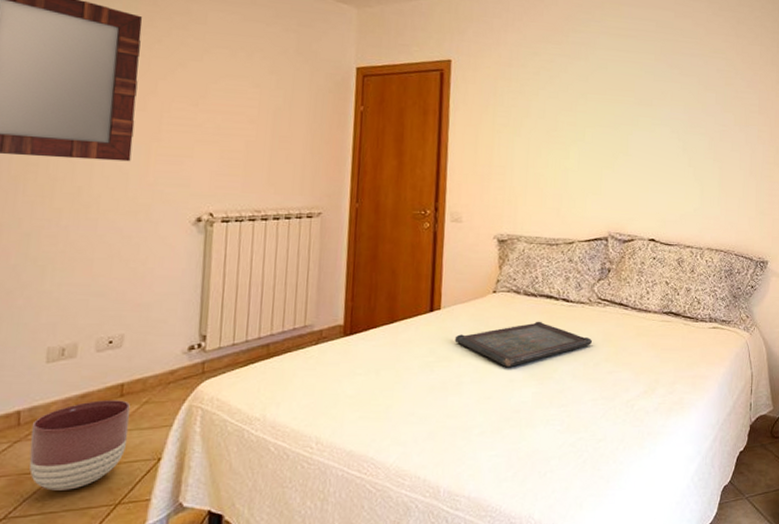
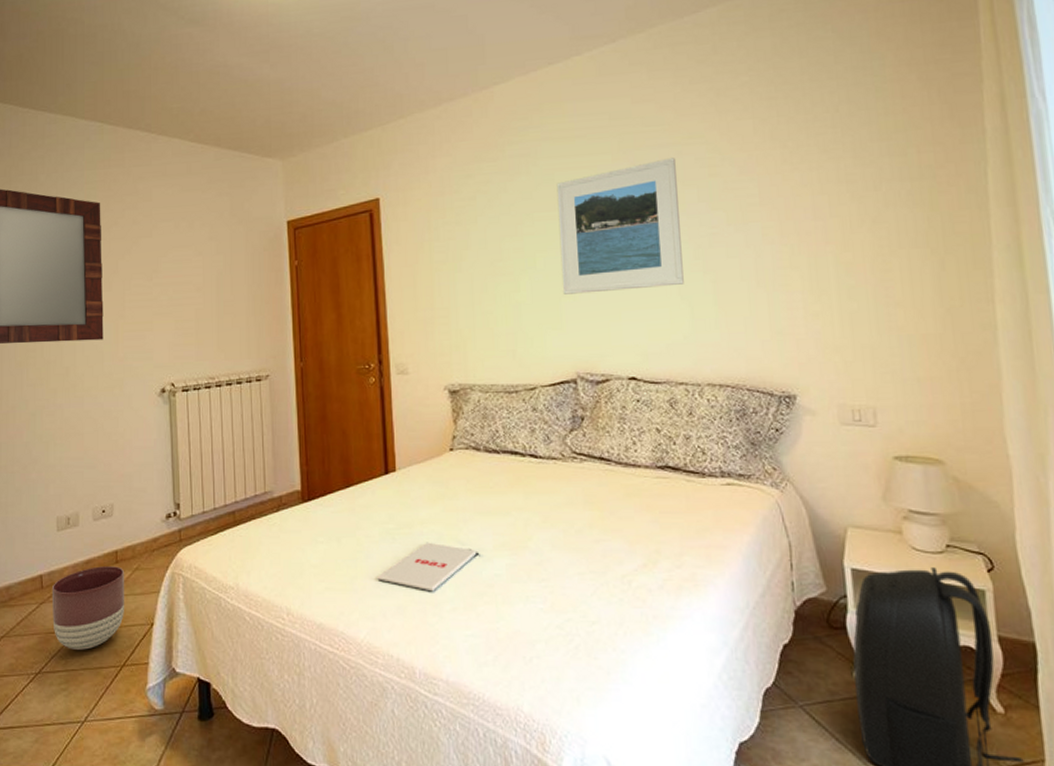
magazine: none [412,373,509,418] -> present [377,542,479,592]
serving tray: present [454,321,592,368] -> none [414,481,570,536]
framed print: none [604,65,702,168] -> present [556,158,684,294]

